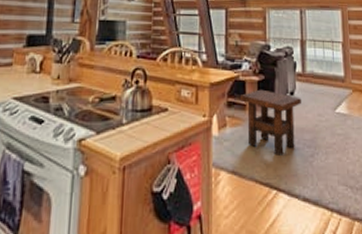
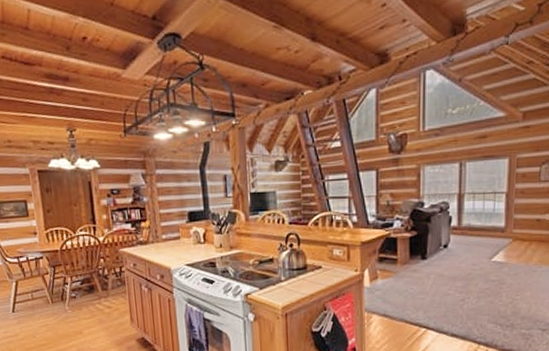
side table: present [239,89,301,157] -> none [391,244,455,302]

